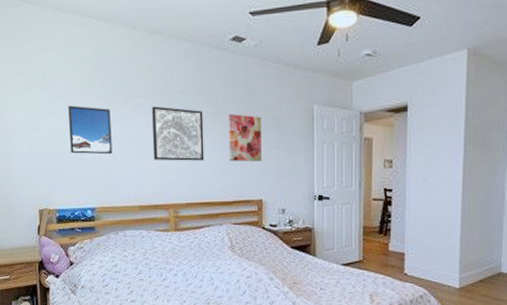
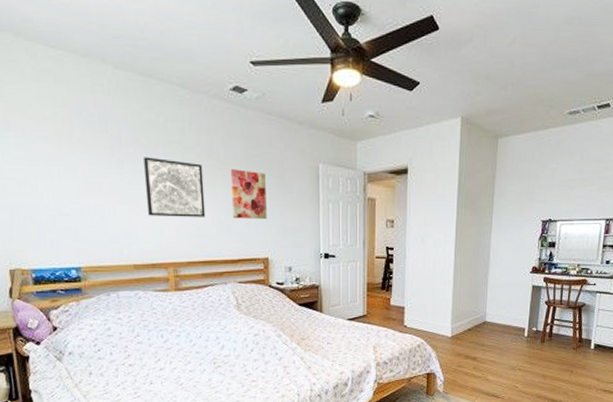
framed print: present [68,105,113,155] -> none [39,151,99,209]

